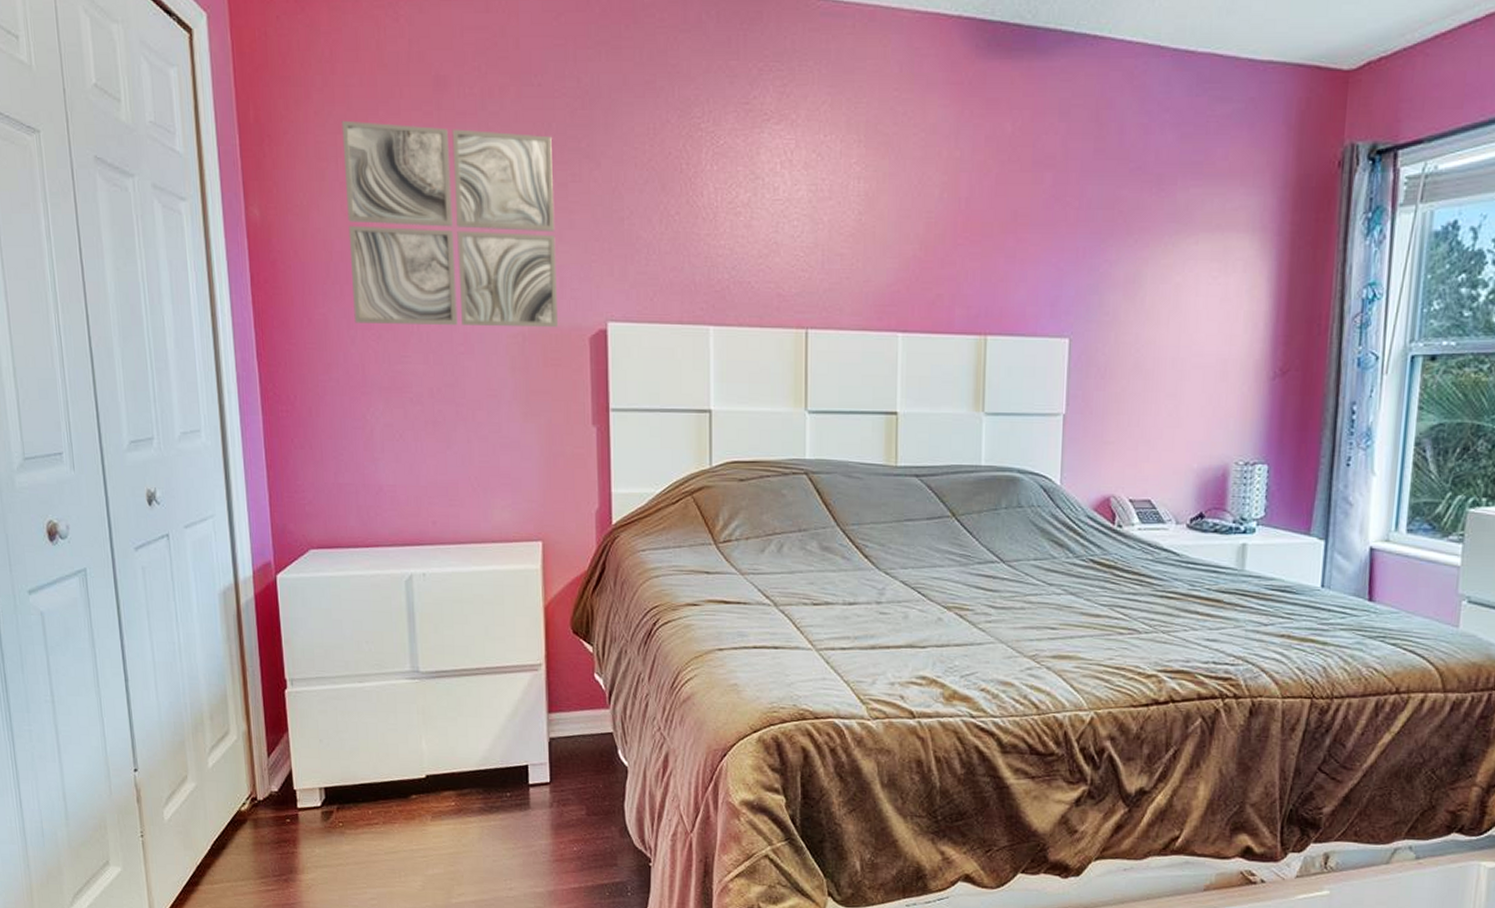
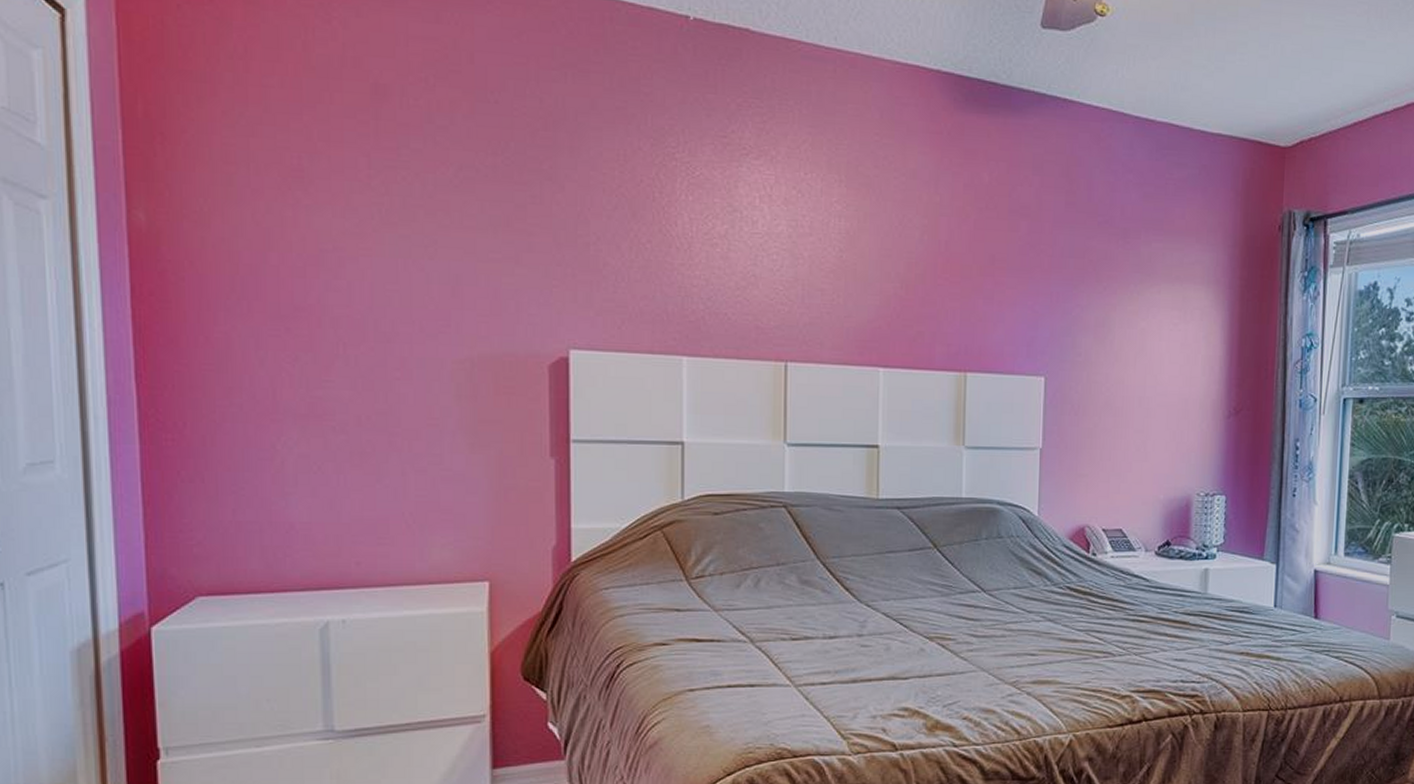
wall art: present [341,120,559,328] -> none [256,122,514,355]

